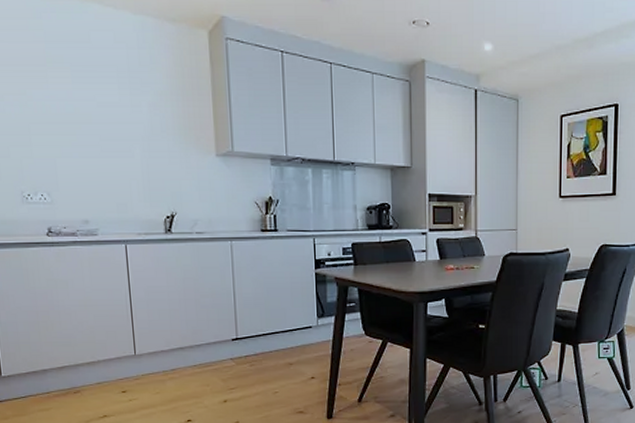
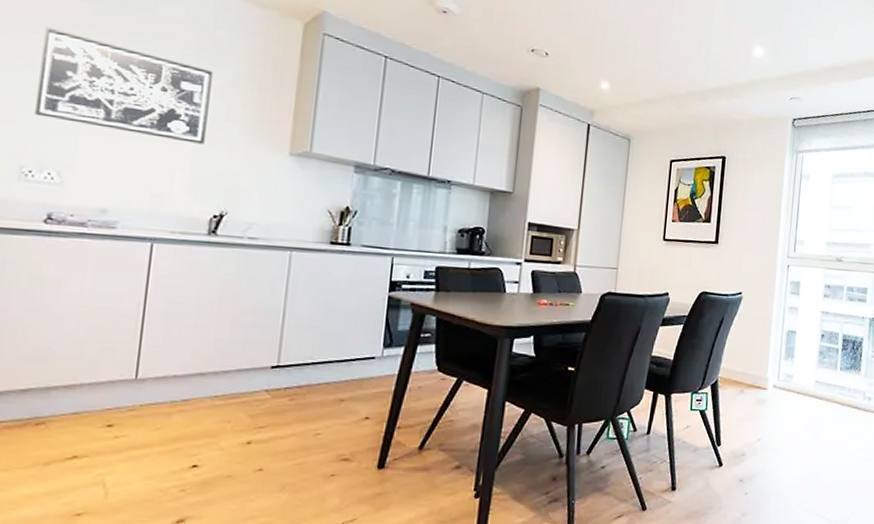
wall art: none [14,71,149,155] -> present [35,28,213,144]

